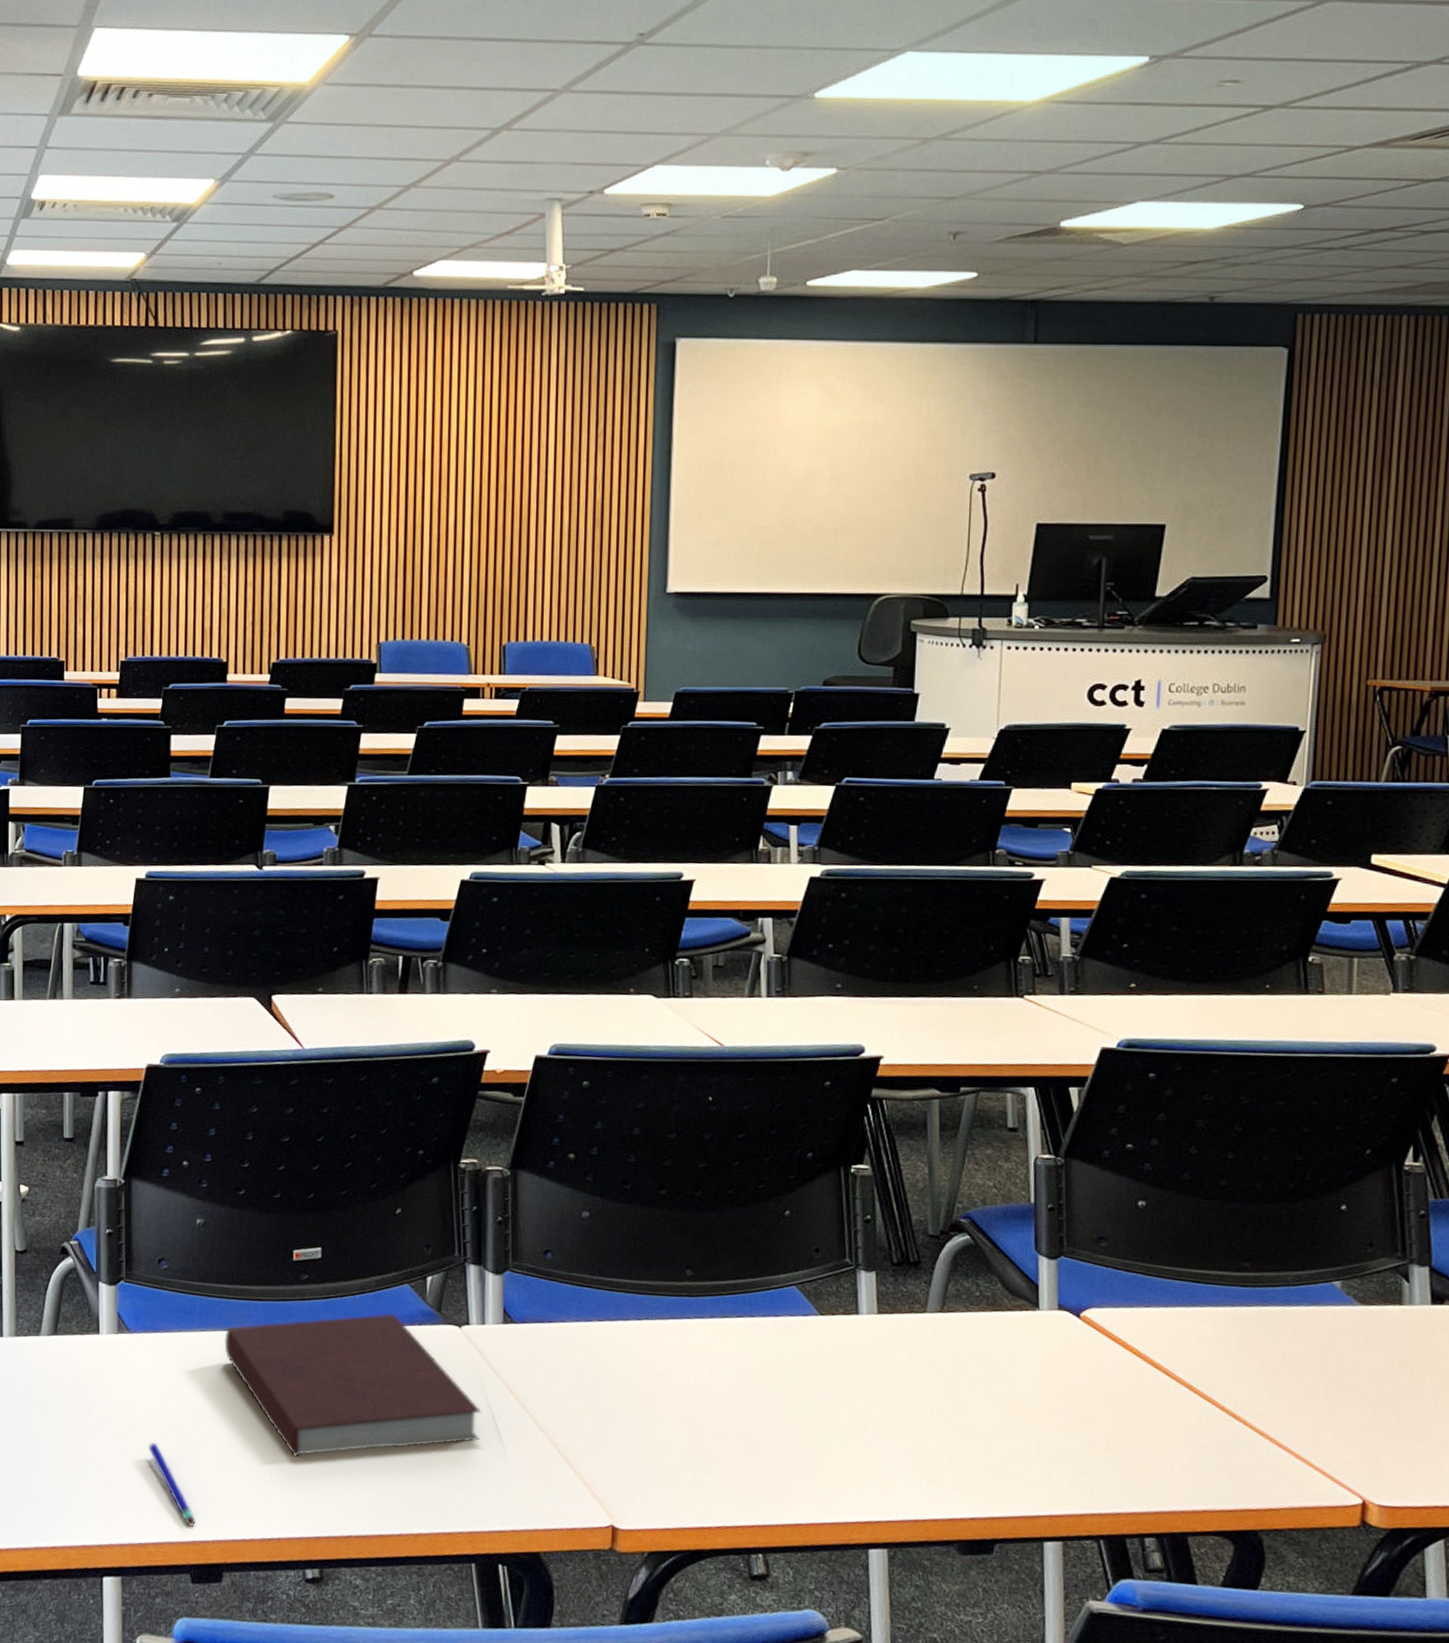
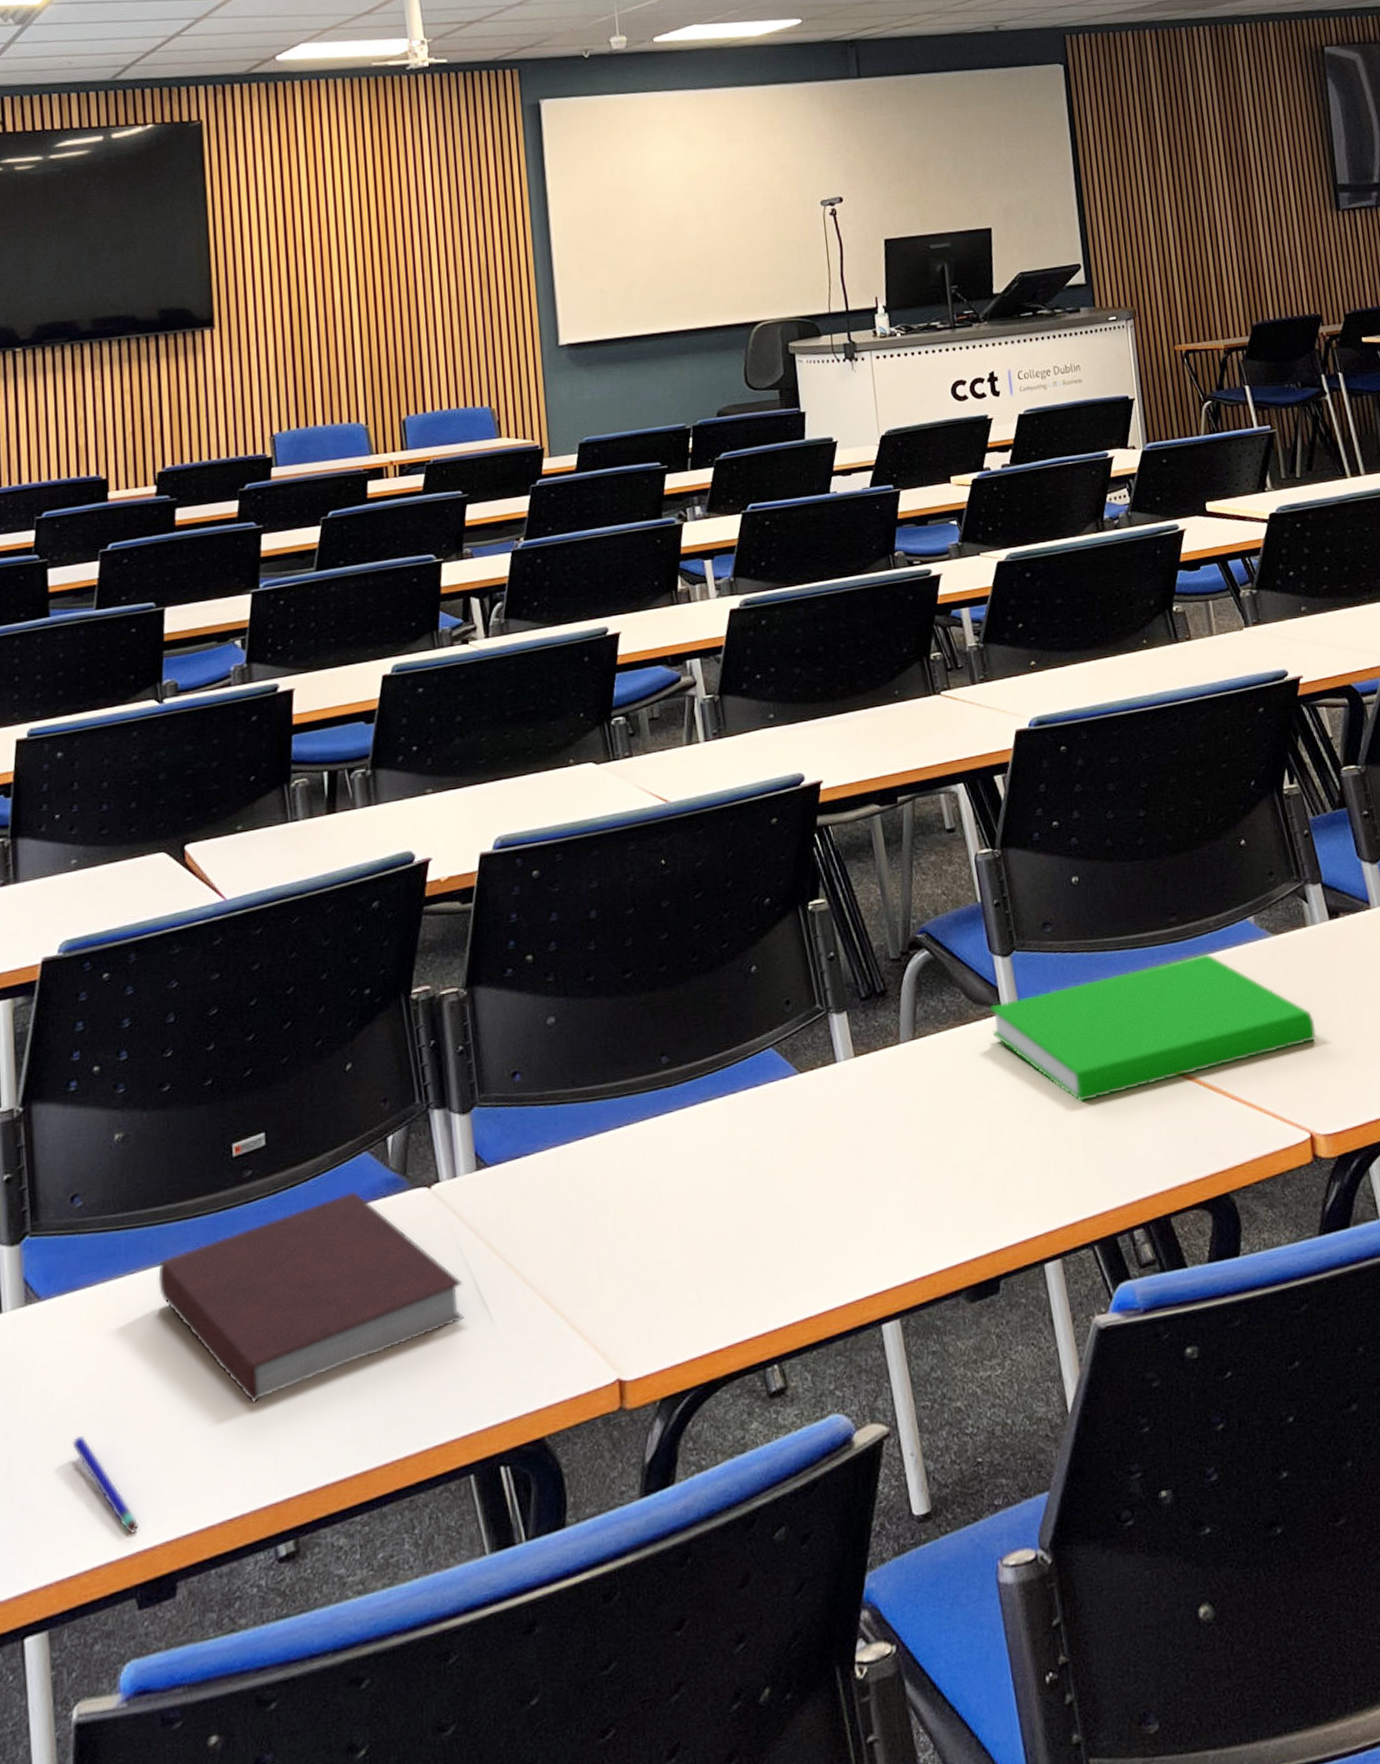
book: none [1026,1299,1392,1416] -> present [989,953,1317,1103]

